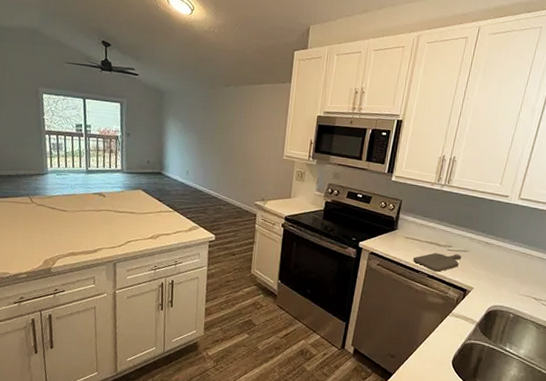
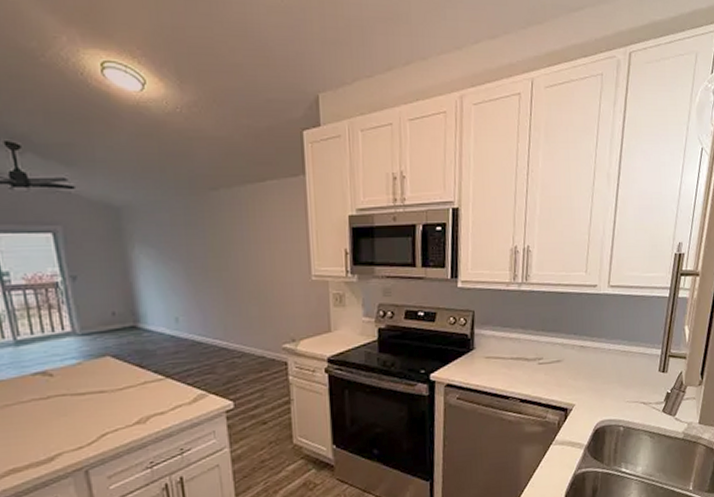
cutting board: present [413,253,462,273] -> none [499,366,556,395]

